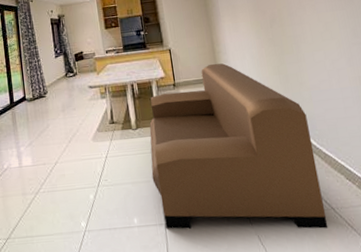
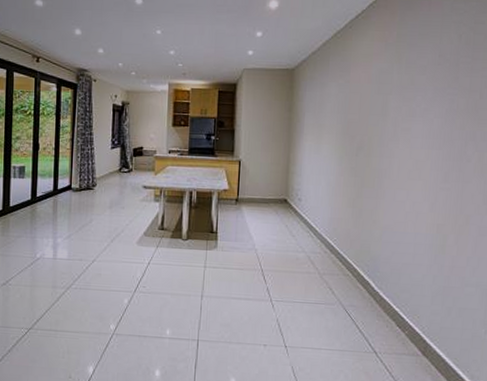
sofa: present [149,63,329,230] -> none [193,184,372,370]

